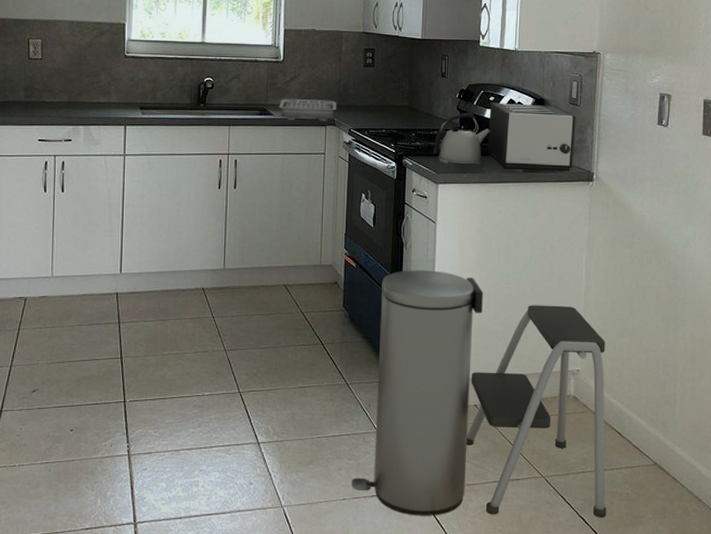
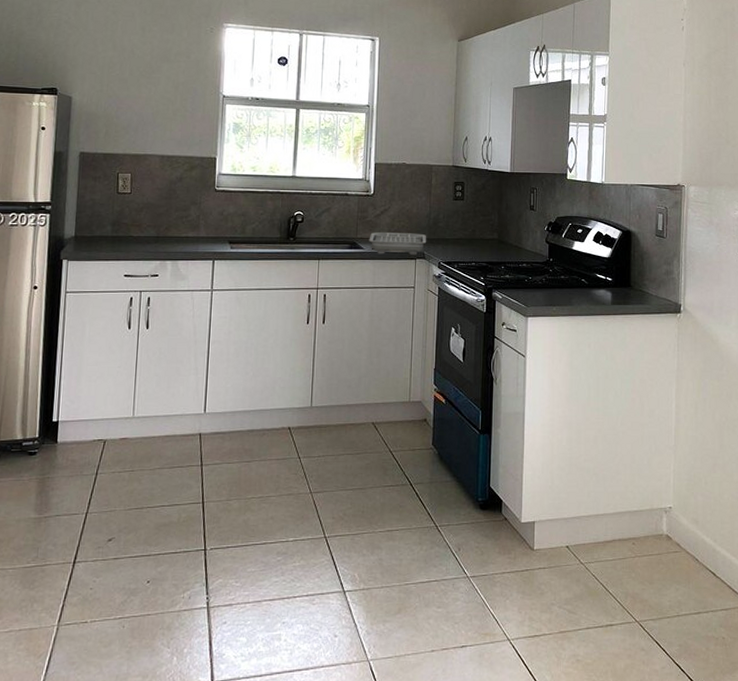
pedal bin: present [351,270,484,516] -> none [440,406,575,667]
kettle: present [433,112,491,165] -> none [522,245,579,297]
step stool: present [466,305,607,517] -> none [558,440,703,664]
toaster: present [487,103,576,172] -> none [576,235,663,304]

